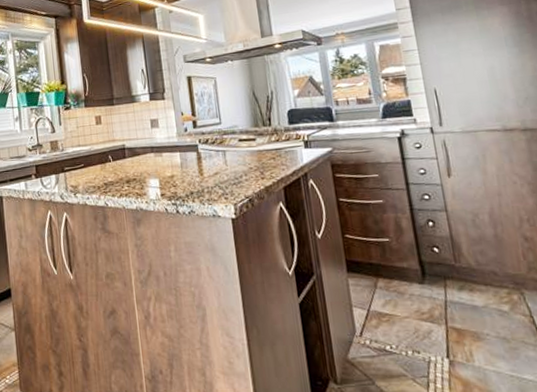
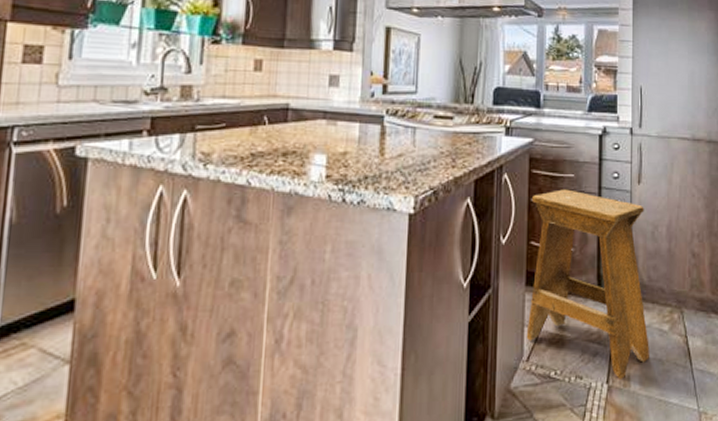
stool: none [339,188,491,355] -> present [526,189,649,379]

